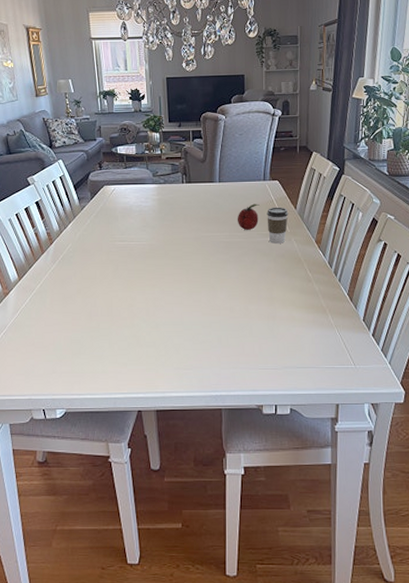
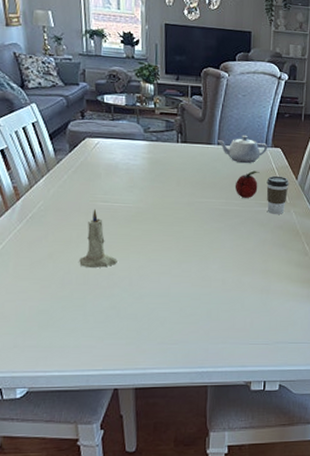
candle: none [103,248,135,300] -> present [79,209,117,268]
teapot: none [219,172,266,198] -> present [218,136,268,164]

